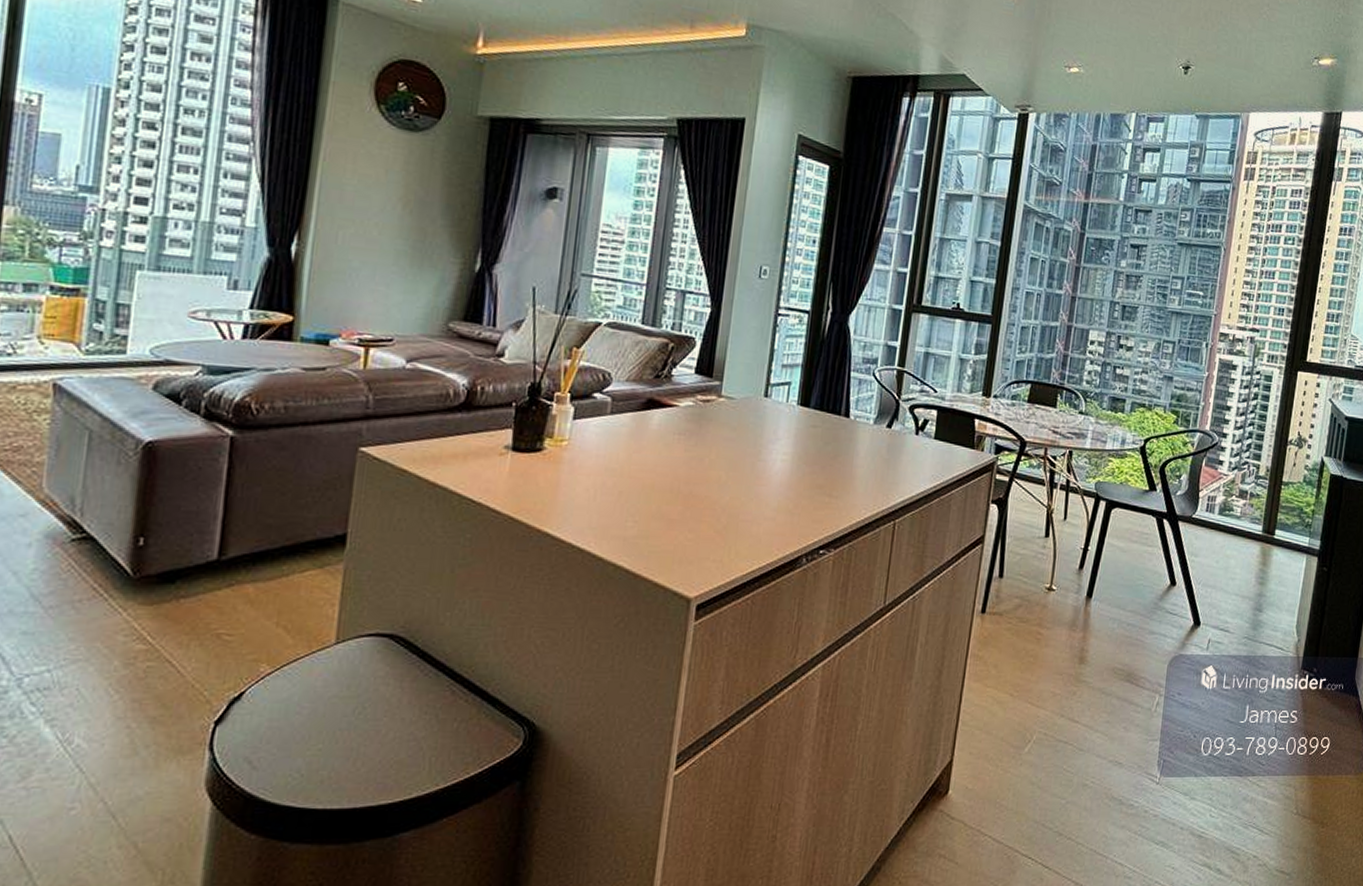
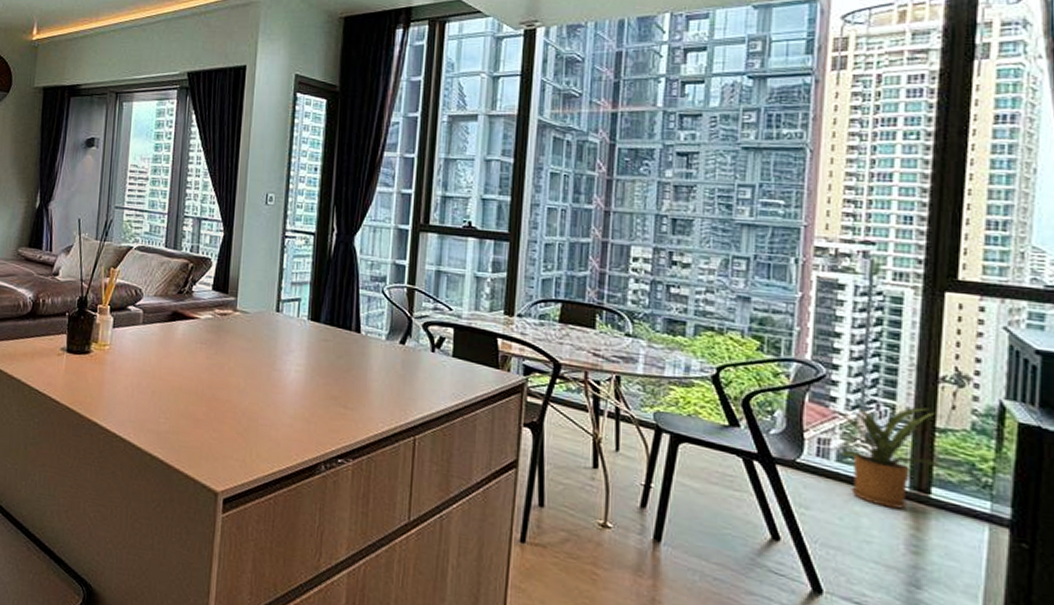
house plant: none [1210,466,1285,549] -> present [817,403,945,509]

